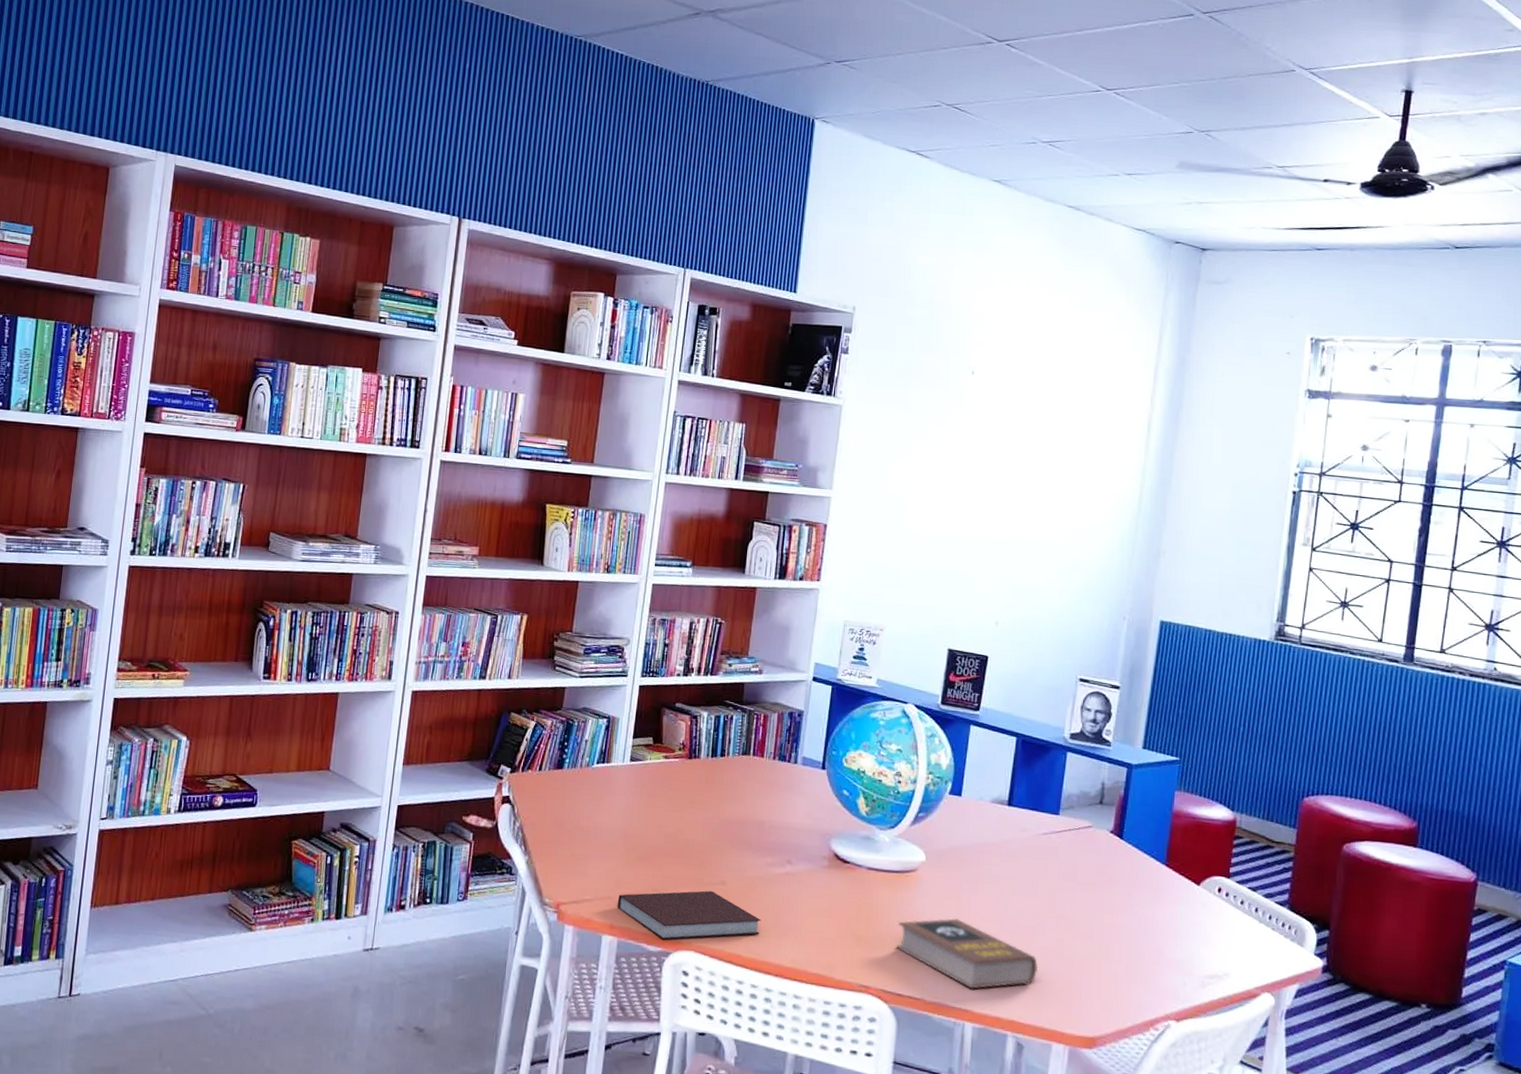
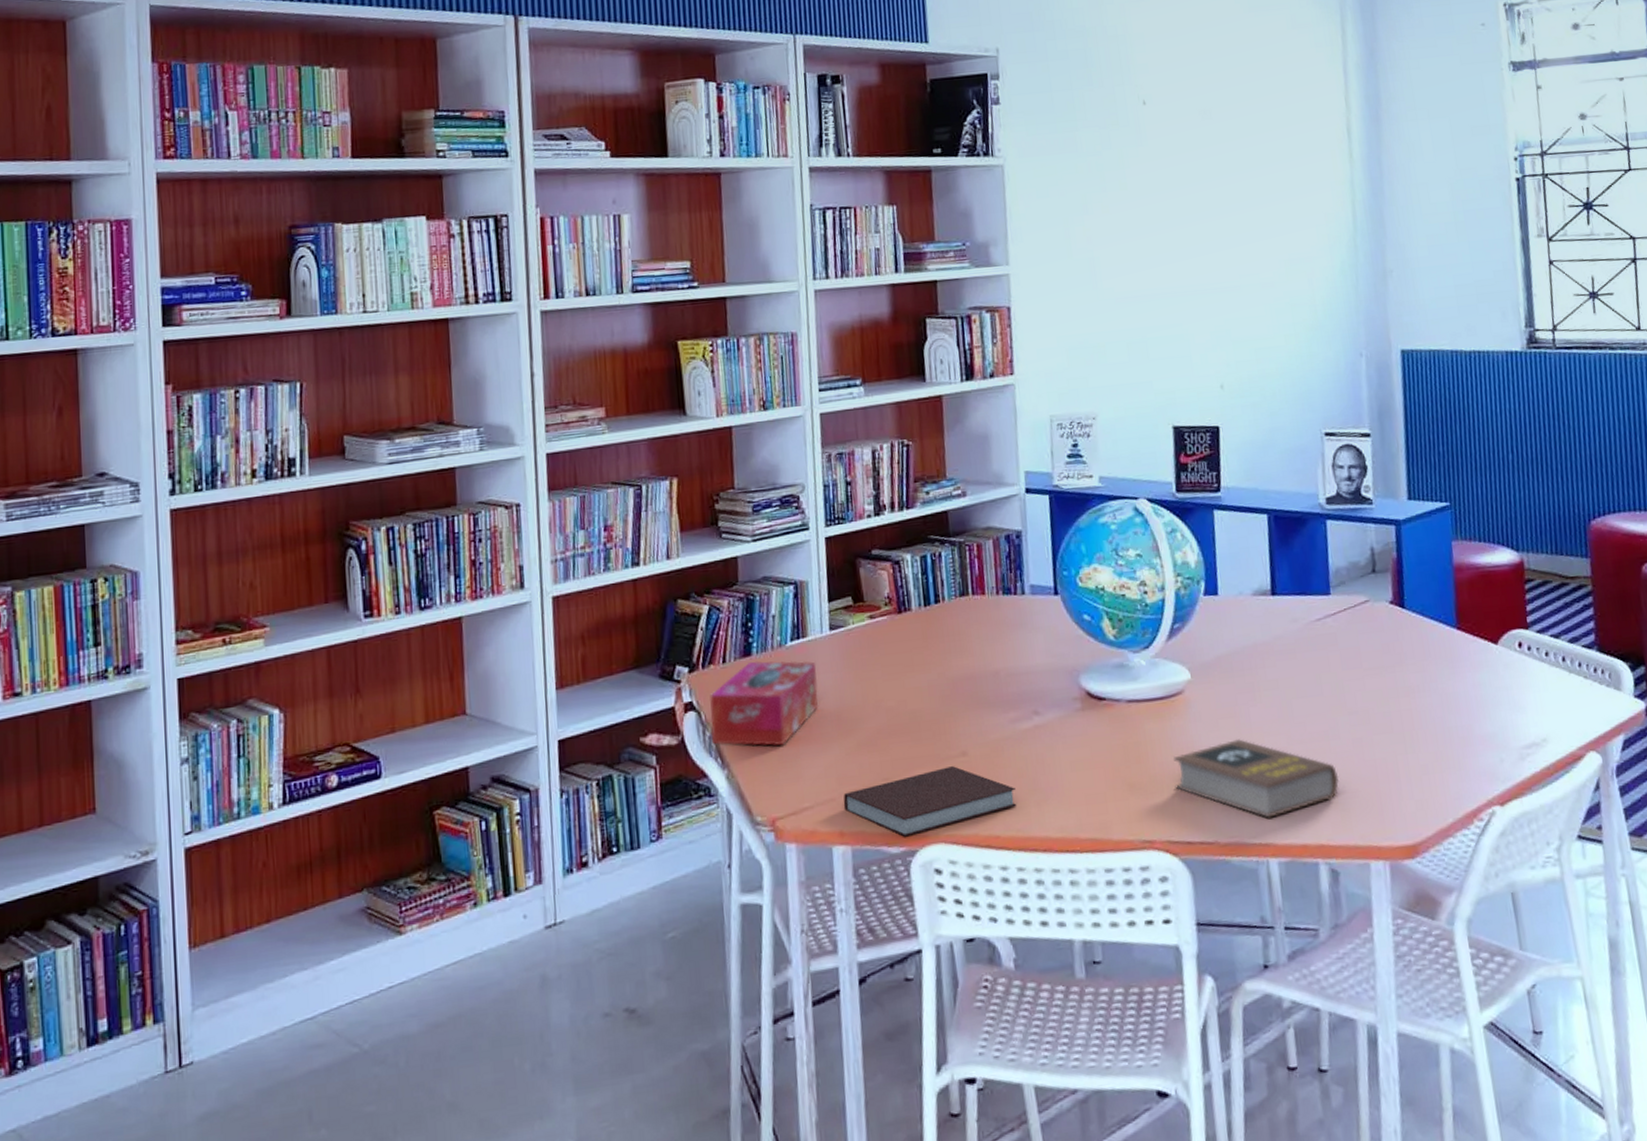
tissue box: none [519,773,615,846] -> present [710,660,819,746]

